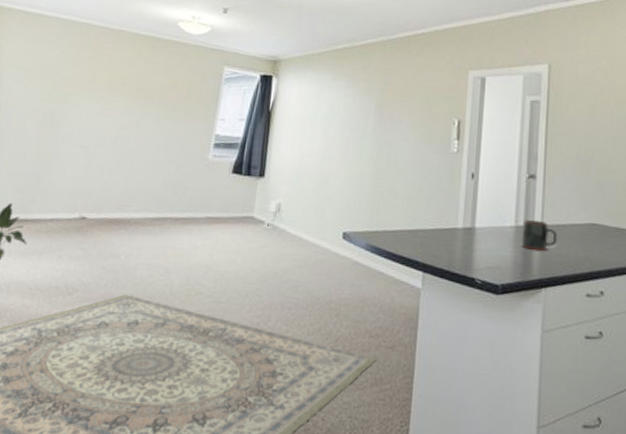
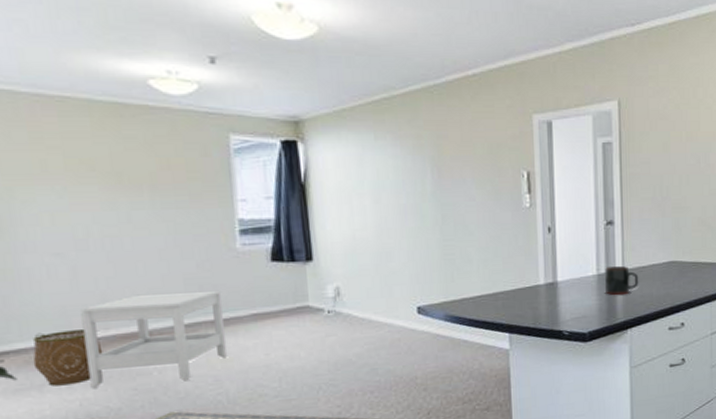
basket: none [41,207,92,256] -> present [32,330,103,386]
side table: none [74,187,189,269] -> present [80,290,228,389]

